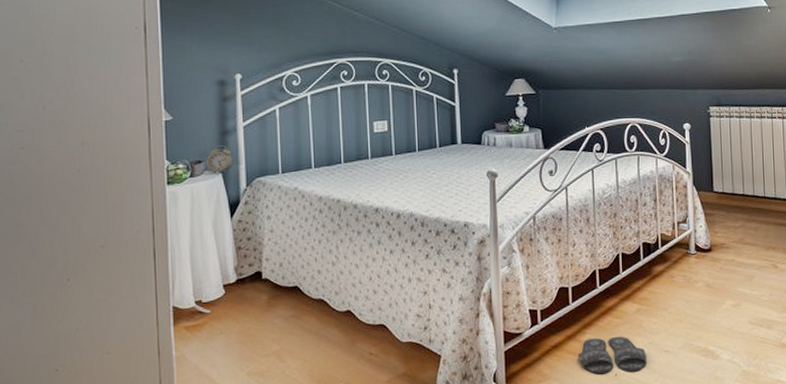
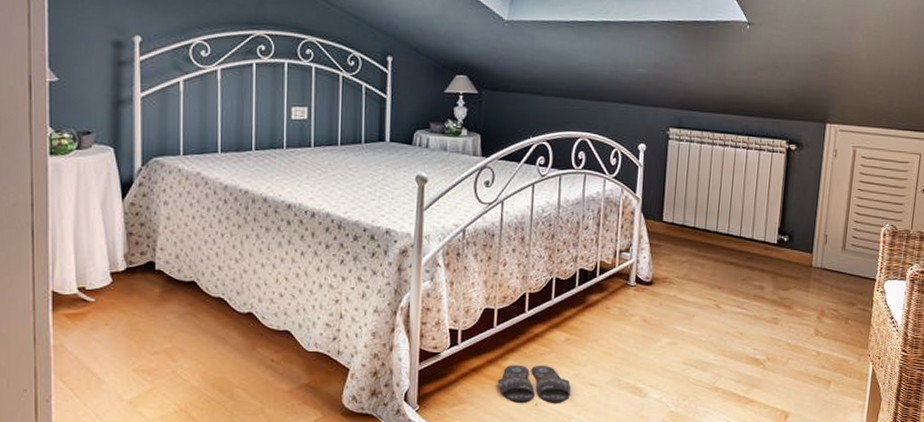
alarm clock: present [206,145,234,173] -> none [96,116,128,148]

